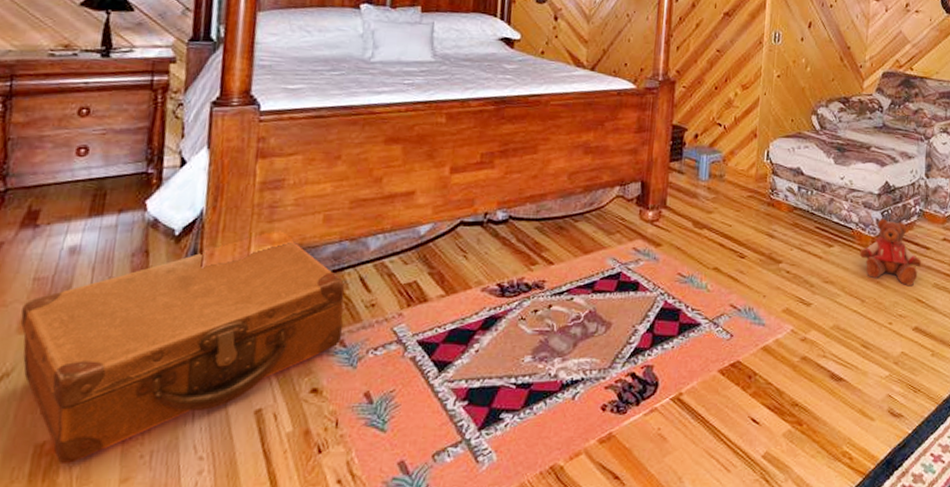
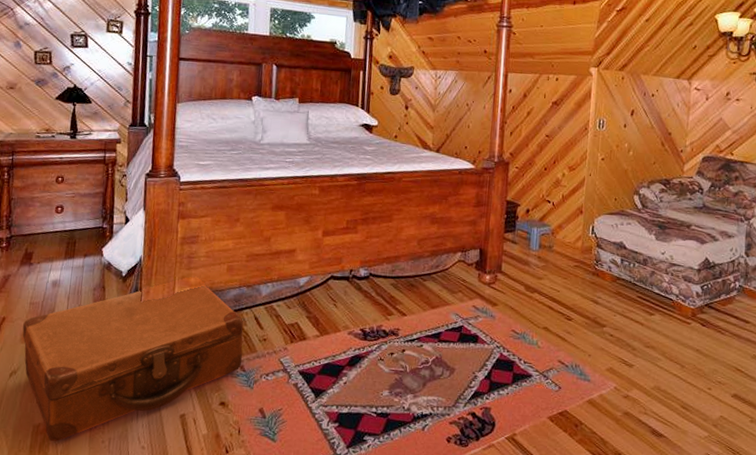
teddy bear: present [859,218,922,287] -> none [679,292,741,356]

